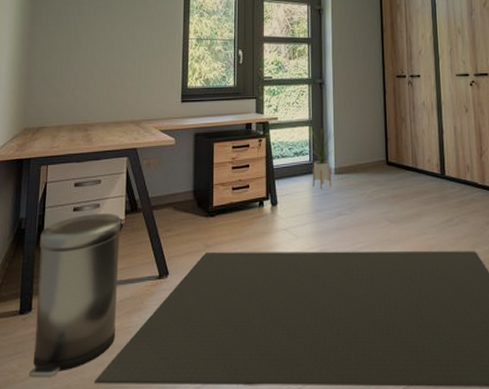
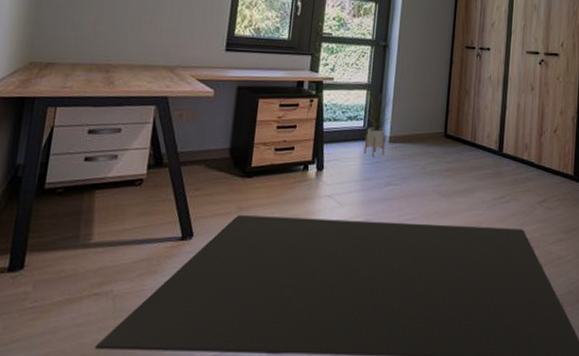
pedal bin: present [28,214,122,377] -> none [14,165,143,341]

